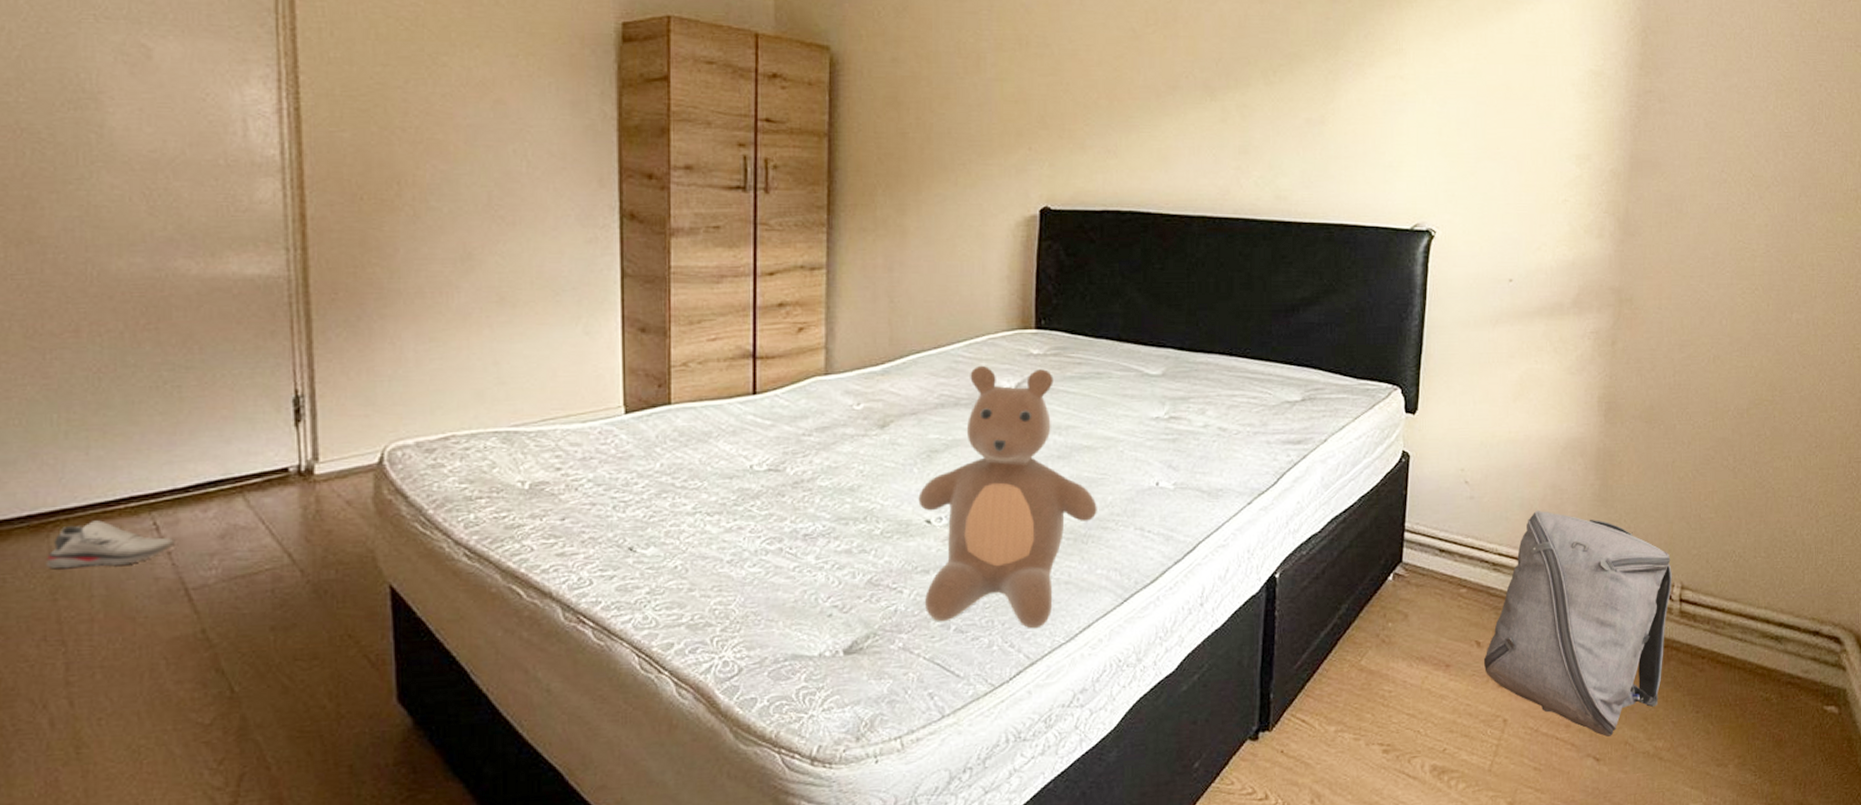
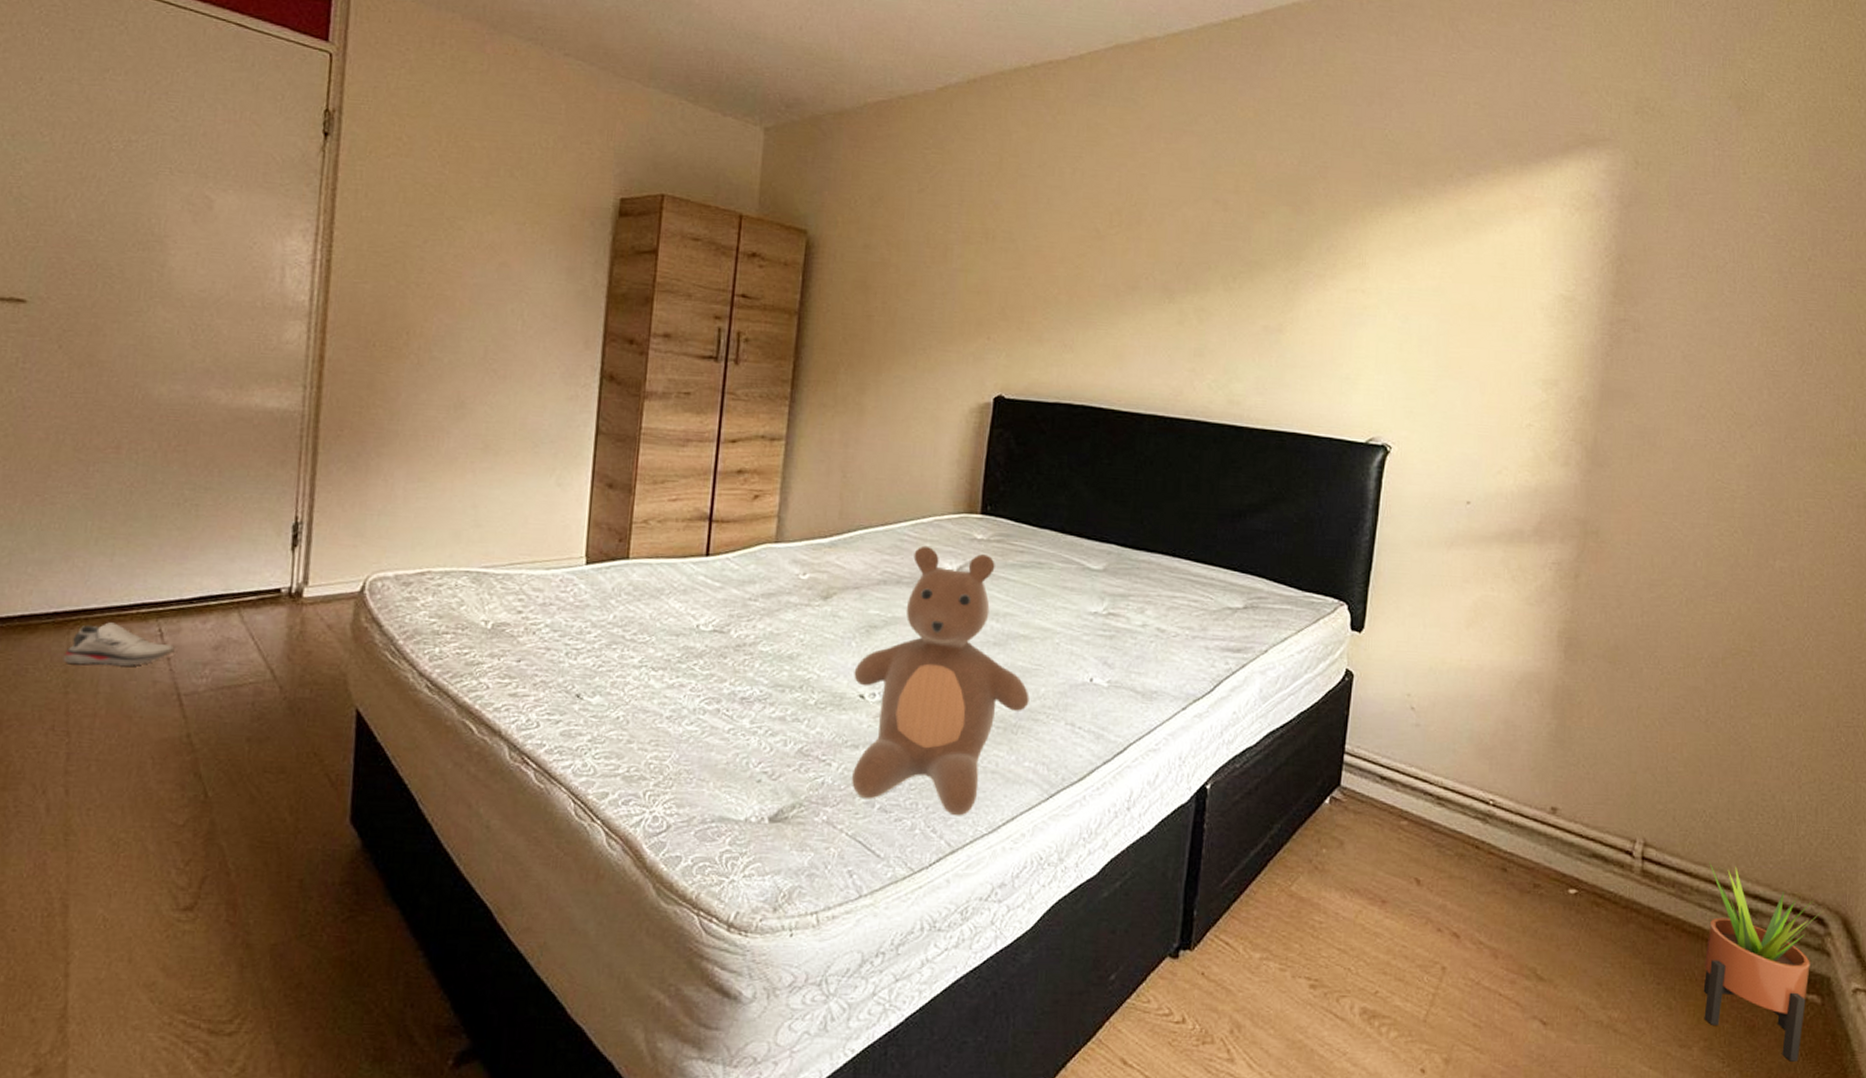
backpack: present [1484,511,1672,737] -> none [1423,746,1634,999]
potted plant: none [1736,597,1838,767] -> present [1703,862,1822,1062]

